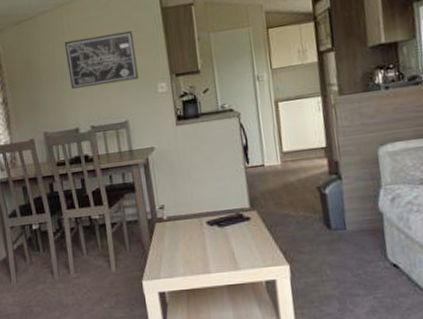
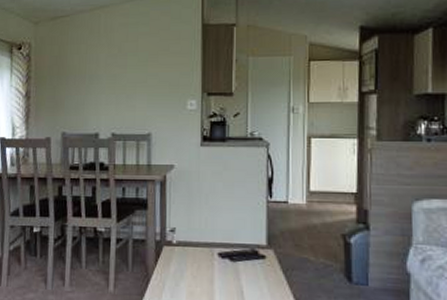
wall art: present [64,30,139,89] -> none [97,42,170,93]

